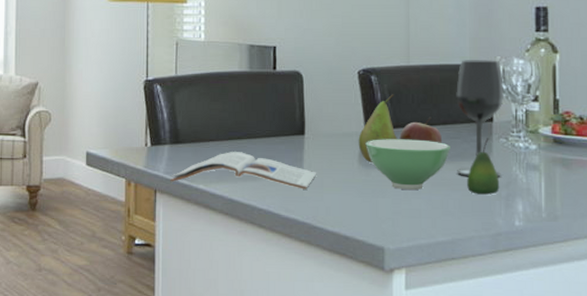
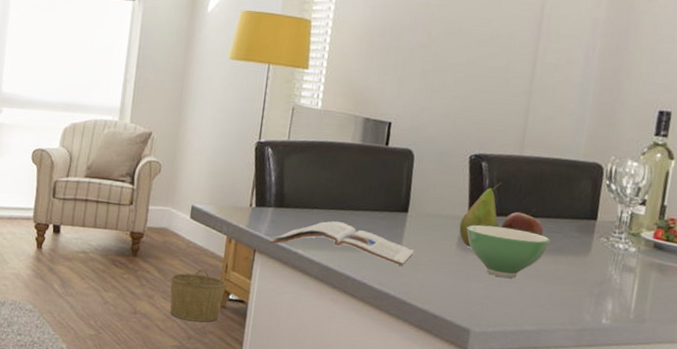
basket: none [72,215,131,272] -> present [170,268,227,323]
wine glass: present [456,60,504,177] -> none [553,156,614,275]
pear: present [467,138,500,195] -> none [560,236,594,291]

